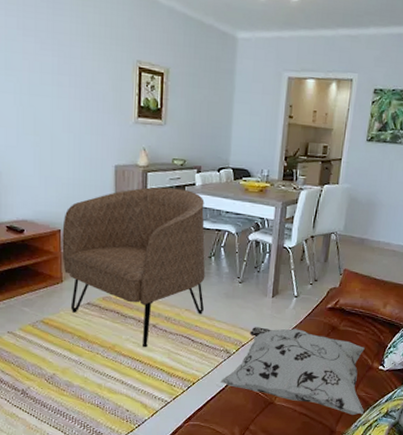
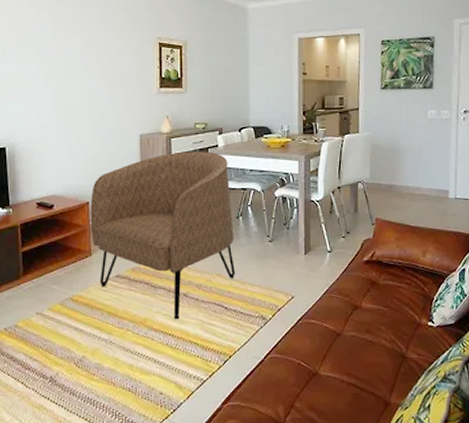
decorative pillow: present [220,327,365,415] -> none [258,287,419,382]

